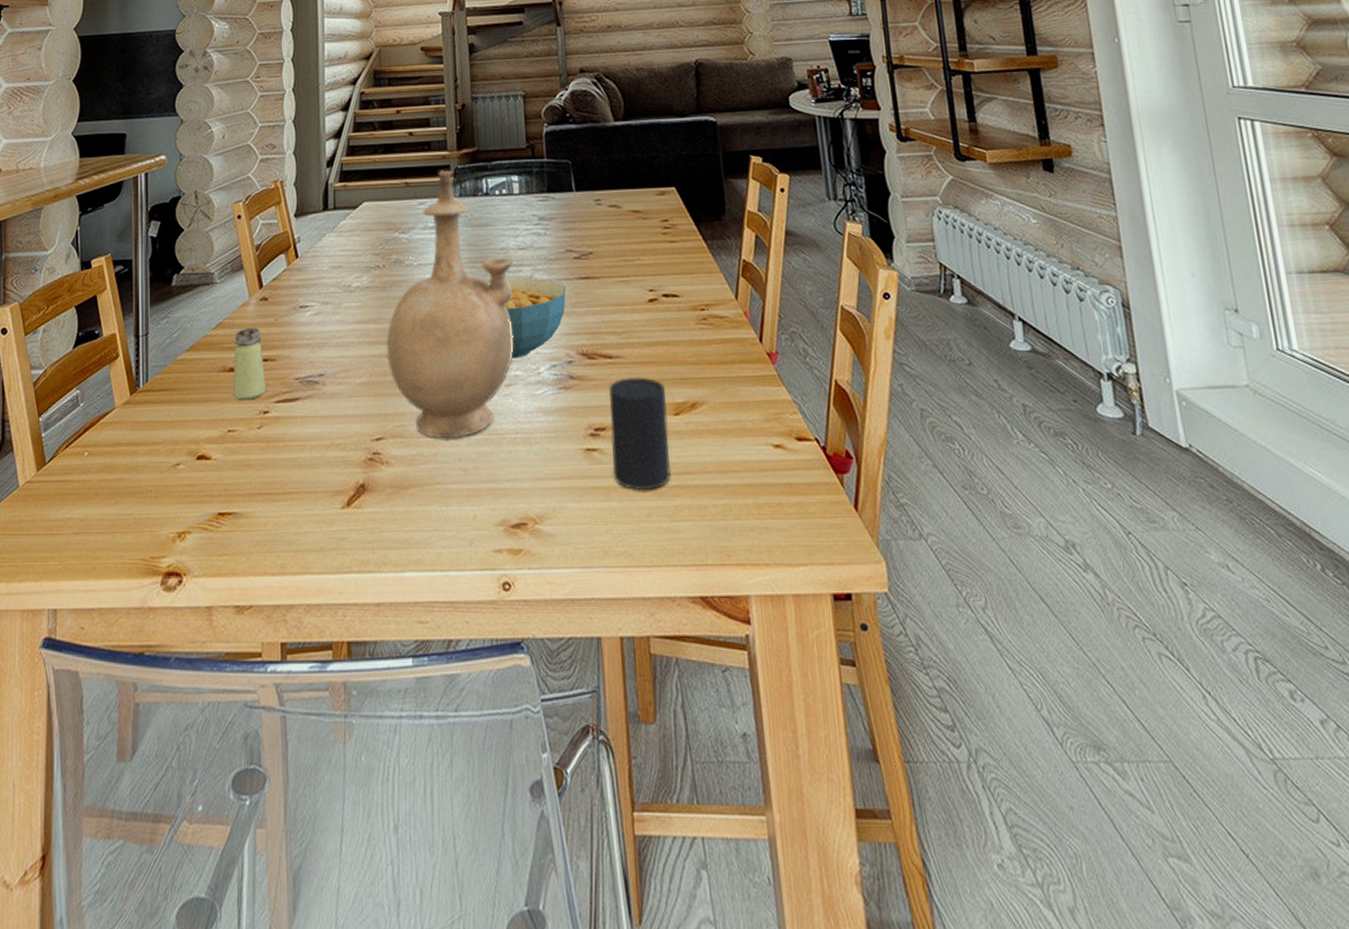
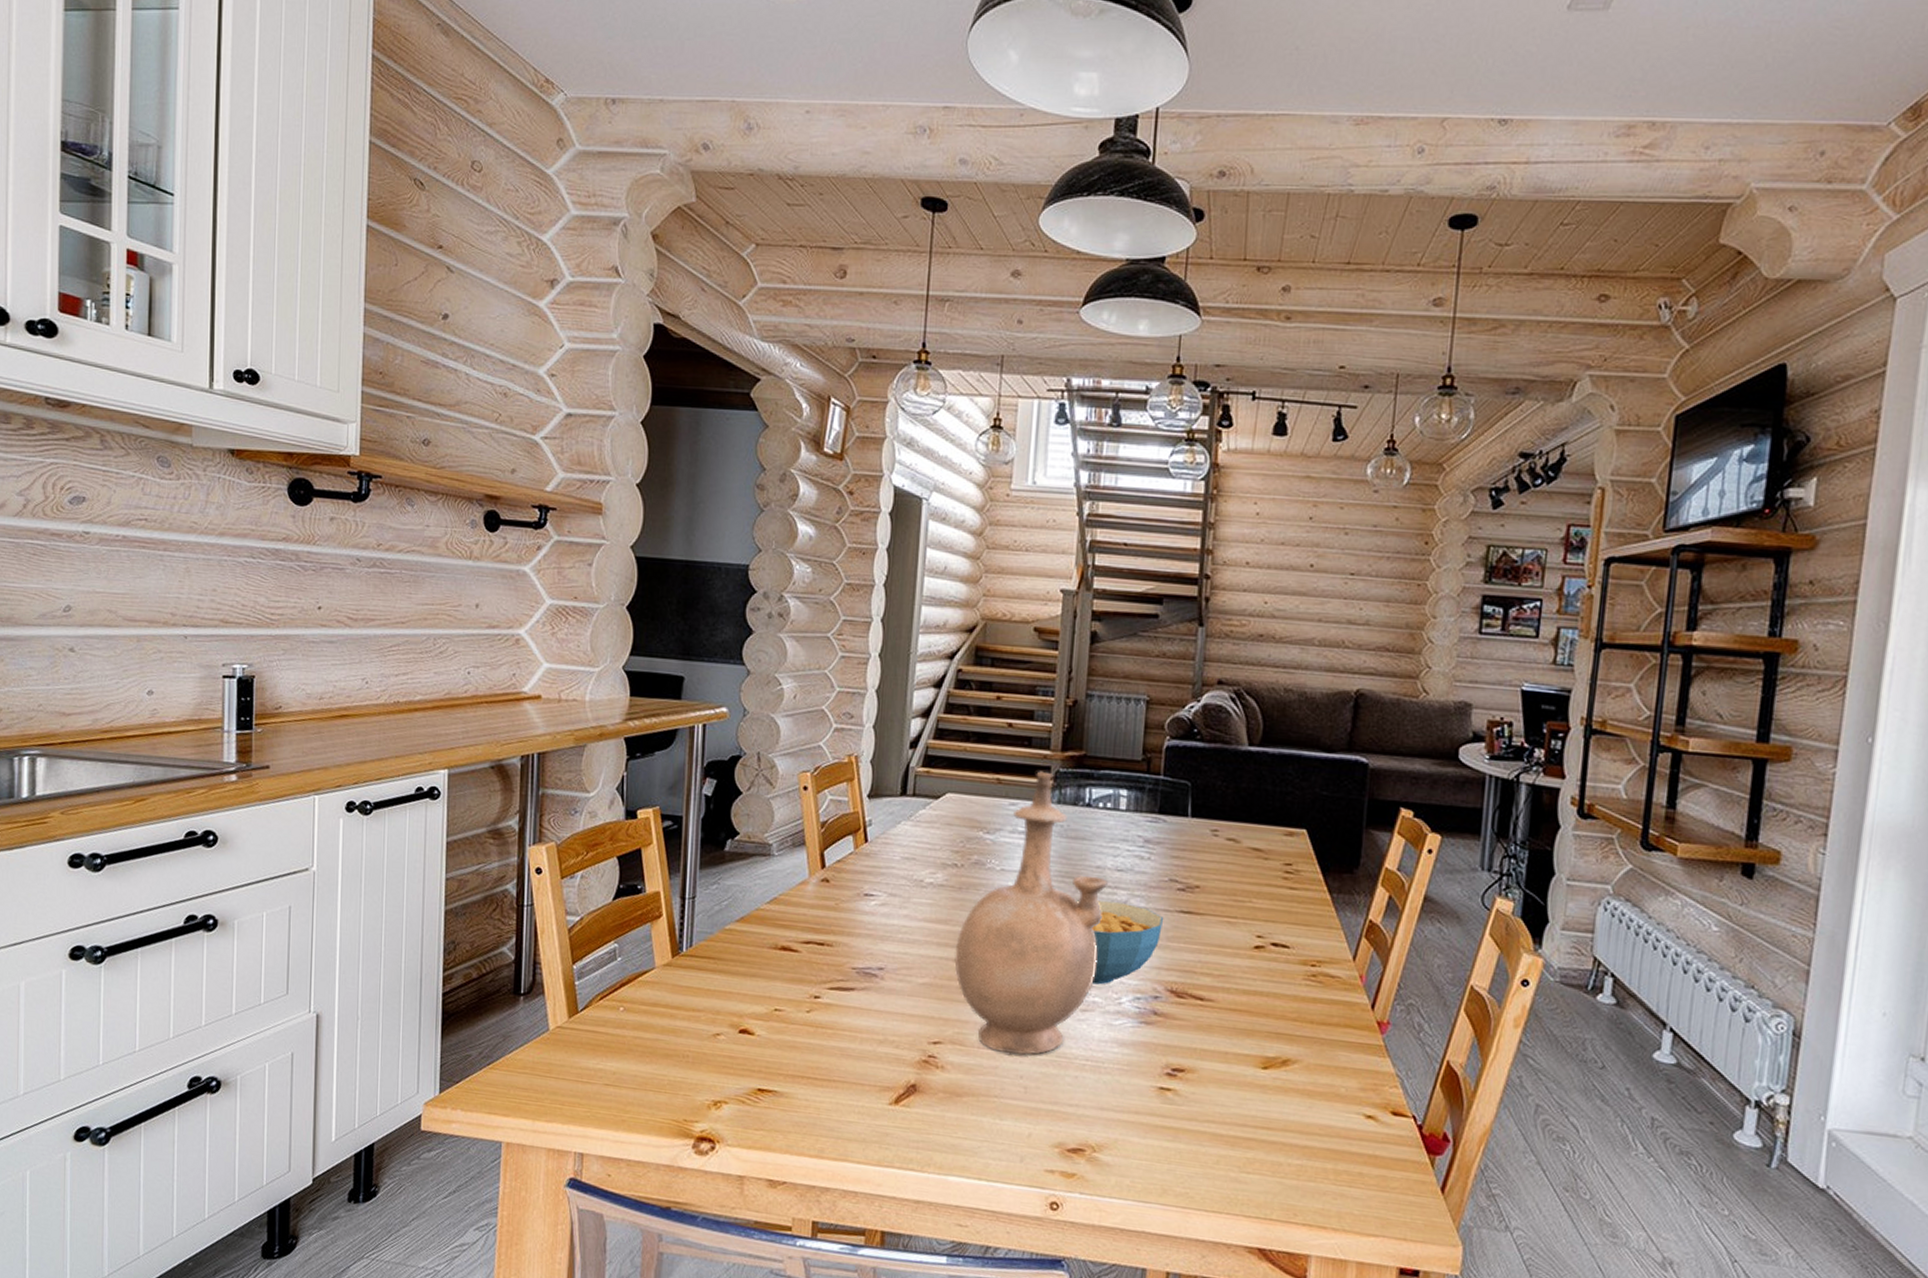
saltshaker: present [232,327,267,400] -> none [782,907,820,983]
cup: present [608,377,671,491] -> none [1185,1022,1257,1138]

